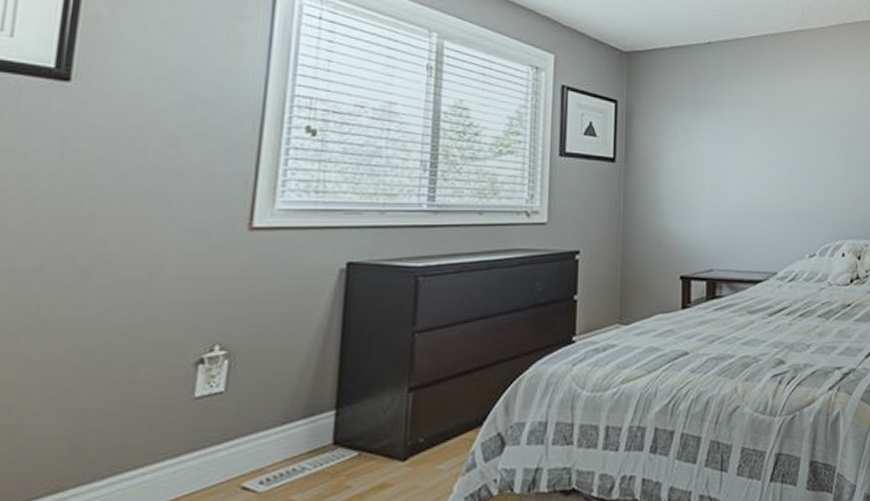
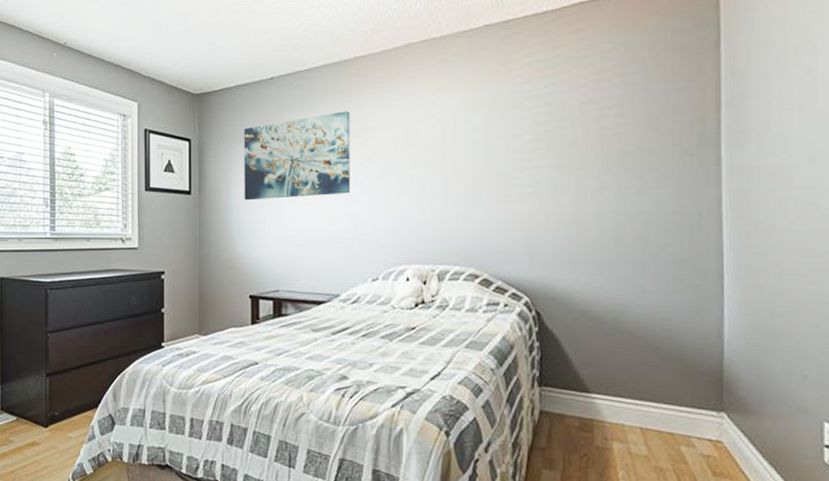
wall art: none [677,83,788,171] -> present [244,111,350,201]

